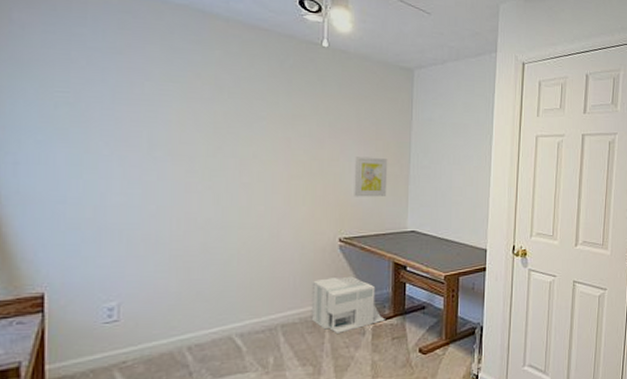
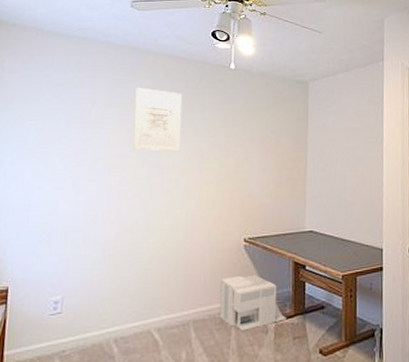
wall art: none [201,60,264,140] -> present [132,87,183,152]
wall art: present [354,157,388,197] -> none [257,162,287,200]

